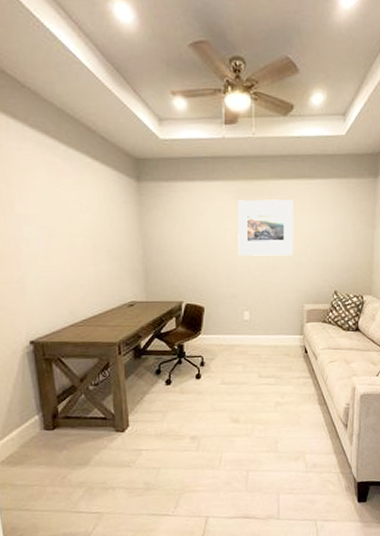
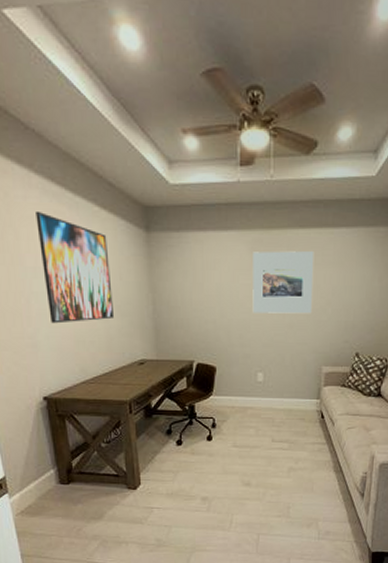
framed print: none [29,161,104,268] -> present [36,210,113,324]

